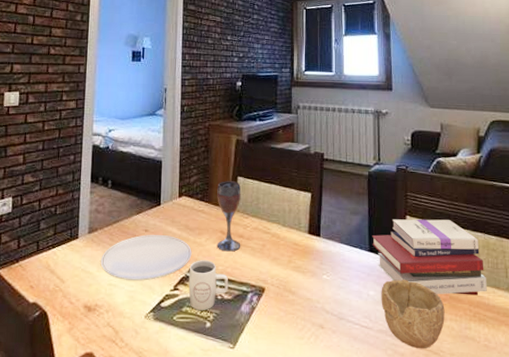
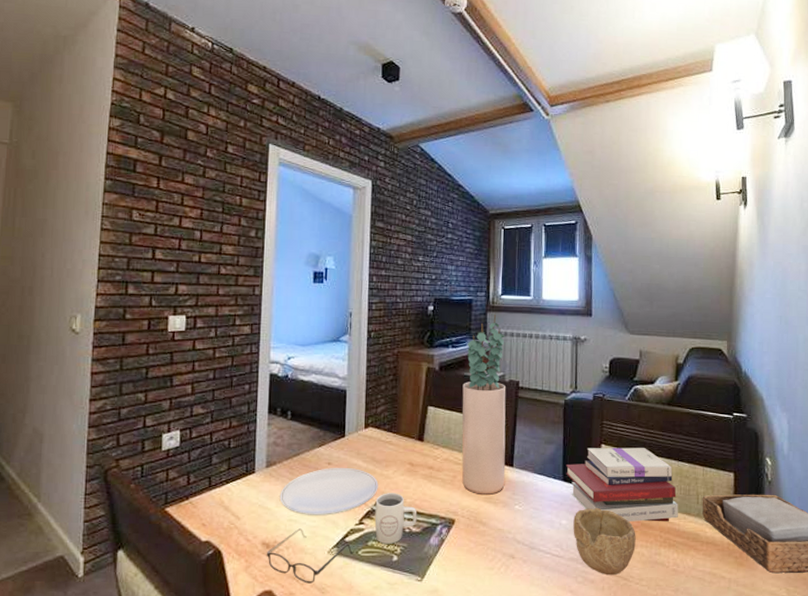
eyeglasses: none [87,293,169,347] -> present [266,528,354,584]
cup: present [217,181,242,252] -> none [405,411,432,484]
vase: none [269,89,313,265] -> present [461,314,506,496]

